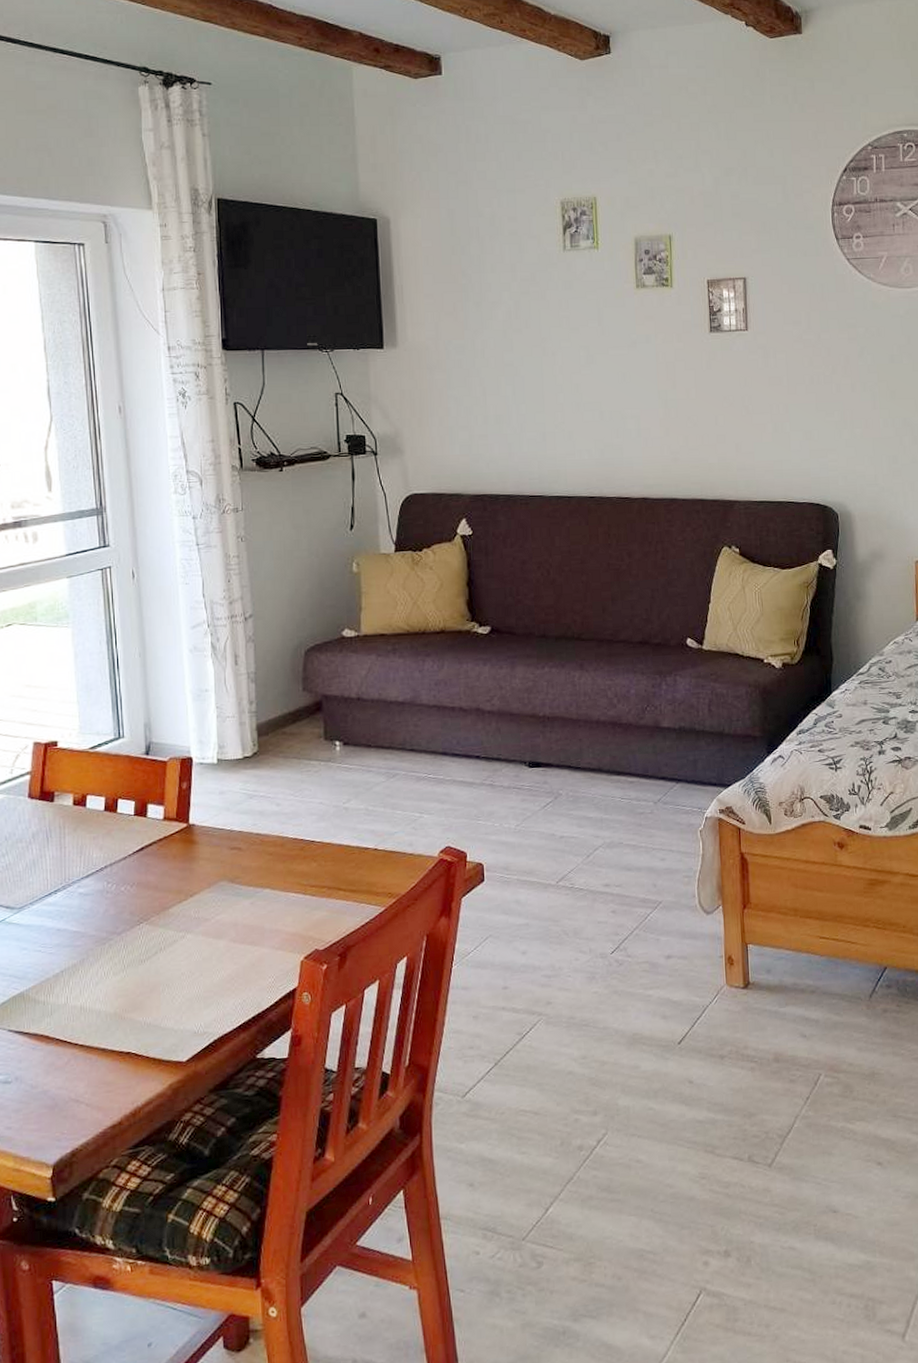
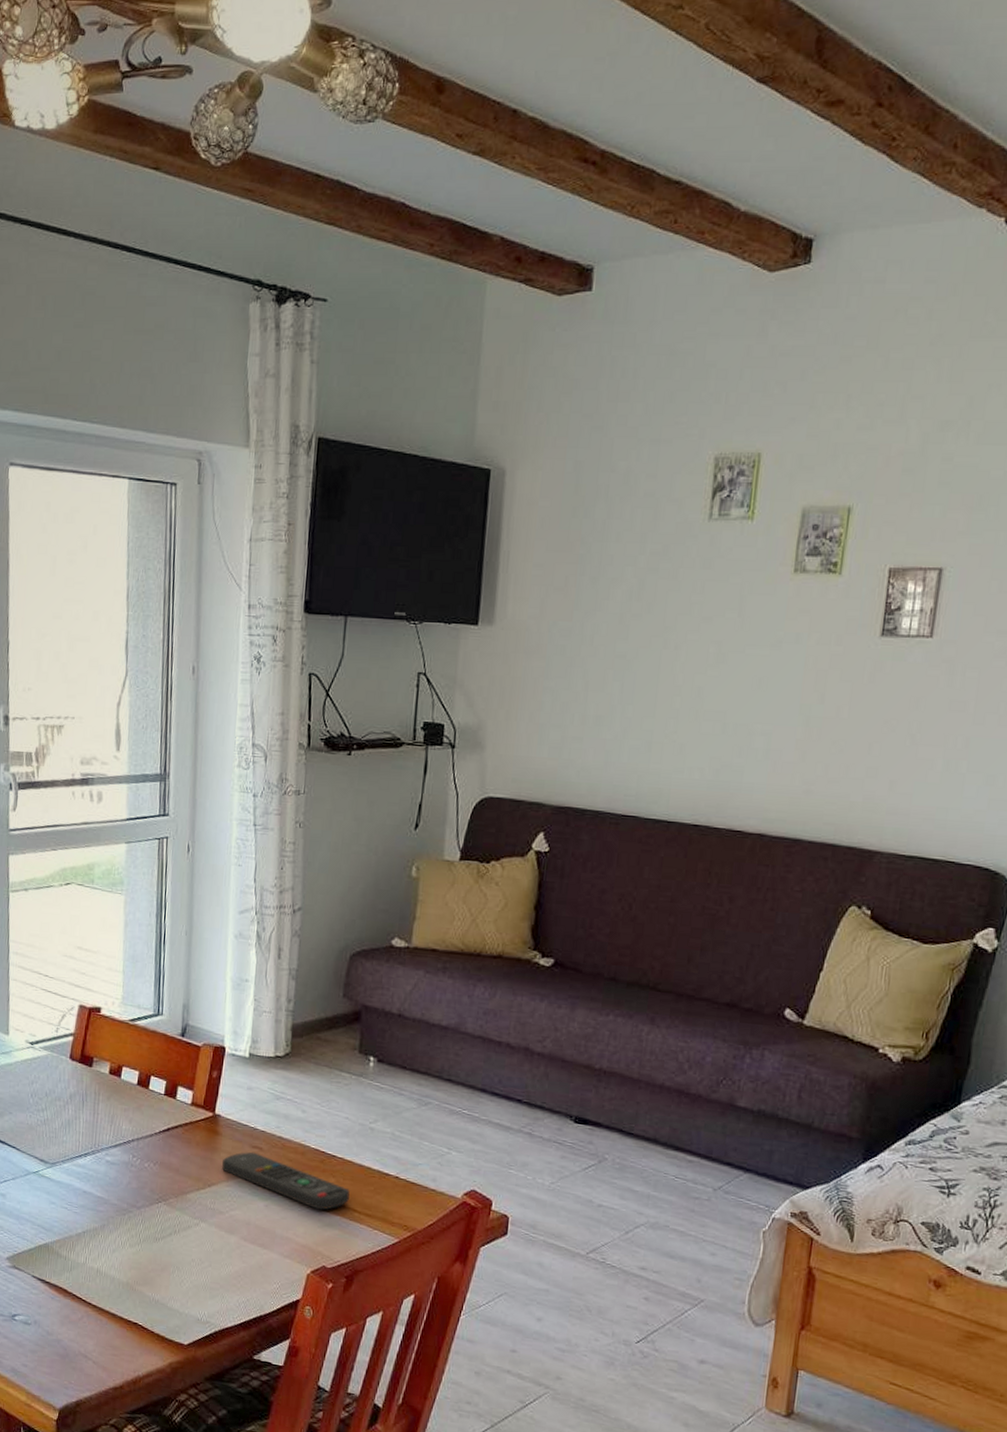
remote control: none [201,853,333,896] -> present [221,1151,350,1210]

